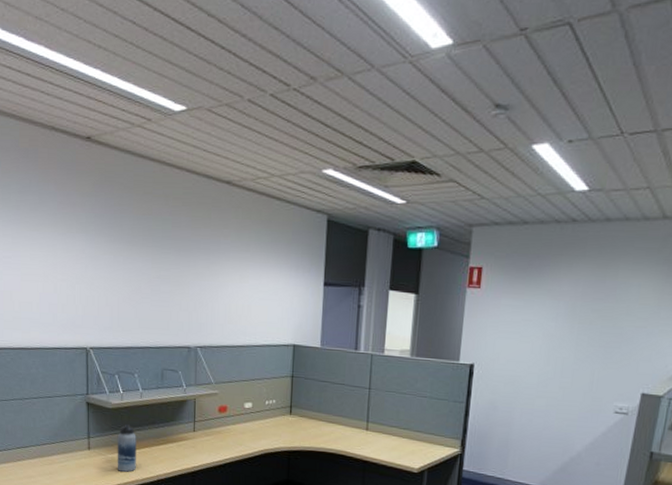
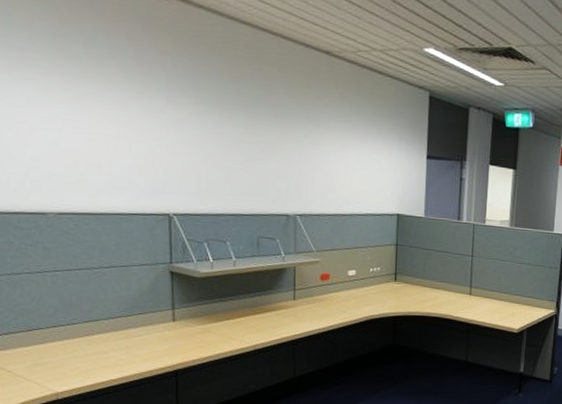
water bottle: present [117,424,137,472] -> none [207,294,230,343]

